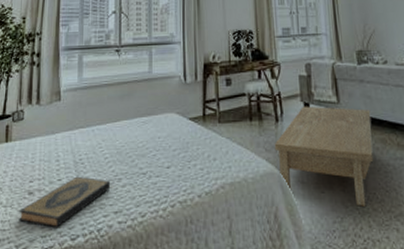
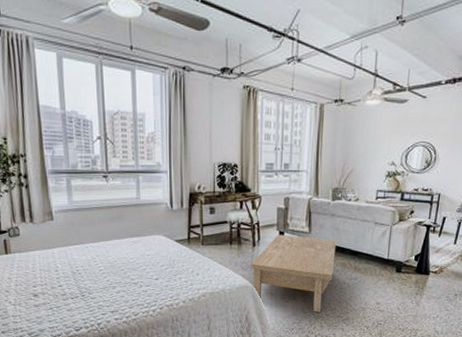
hardback book: present [19,176,111,227] -> none [27,283,107,321]

